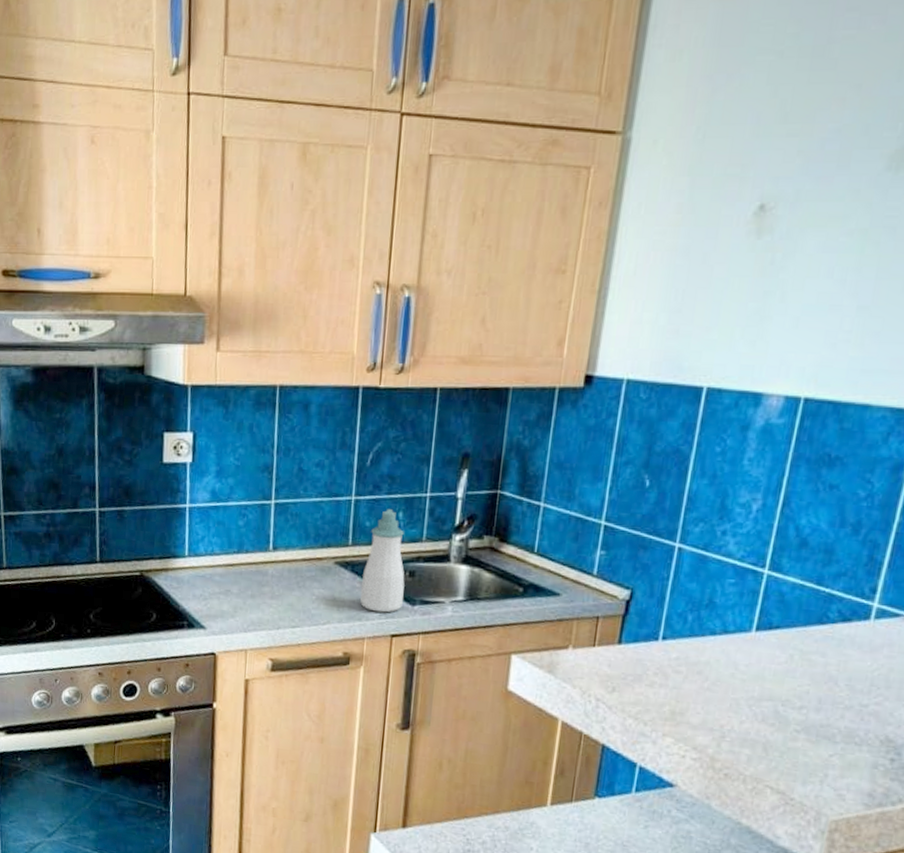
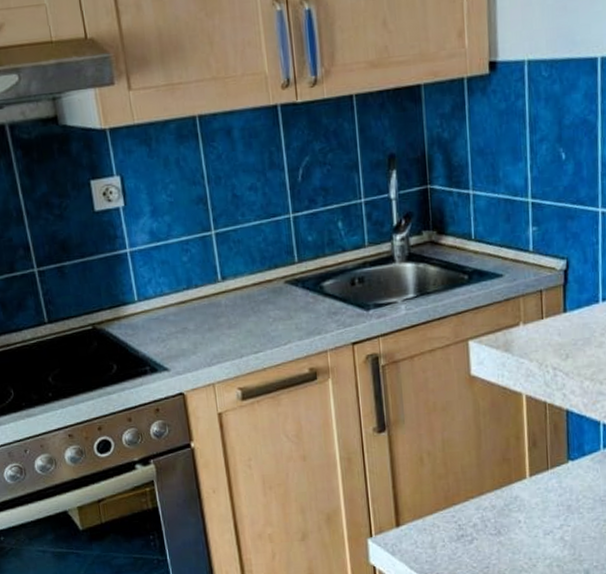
soap bottle: present [360,509,405,613] -> none [314,220,358,323]

